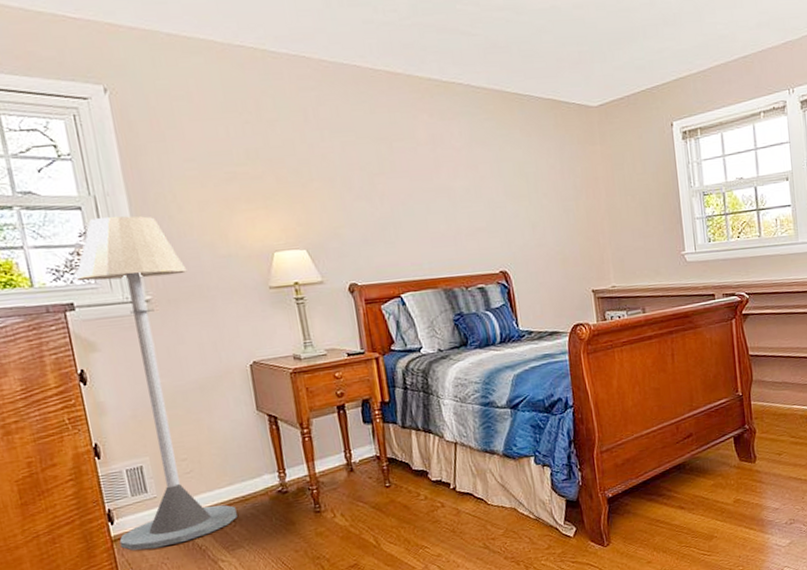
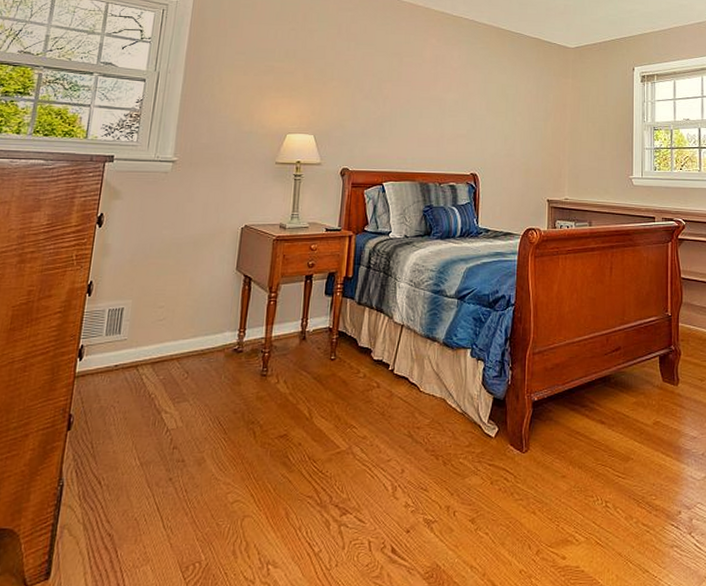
floor lamp: present [75,216,238,551] -> none [80,89,213,390]

